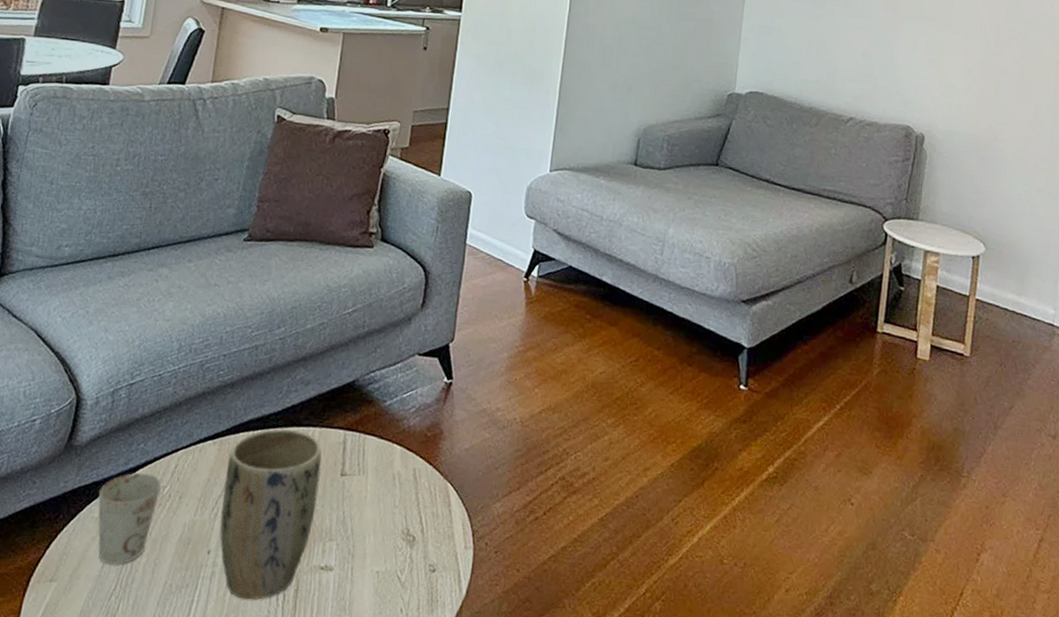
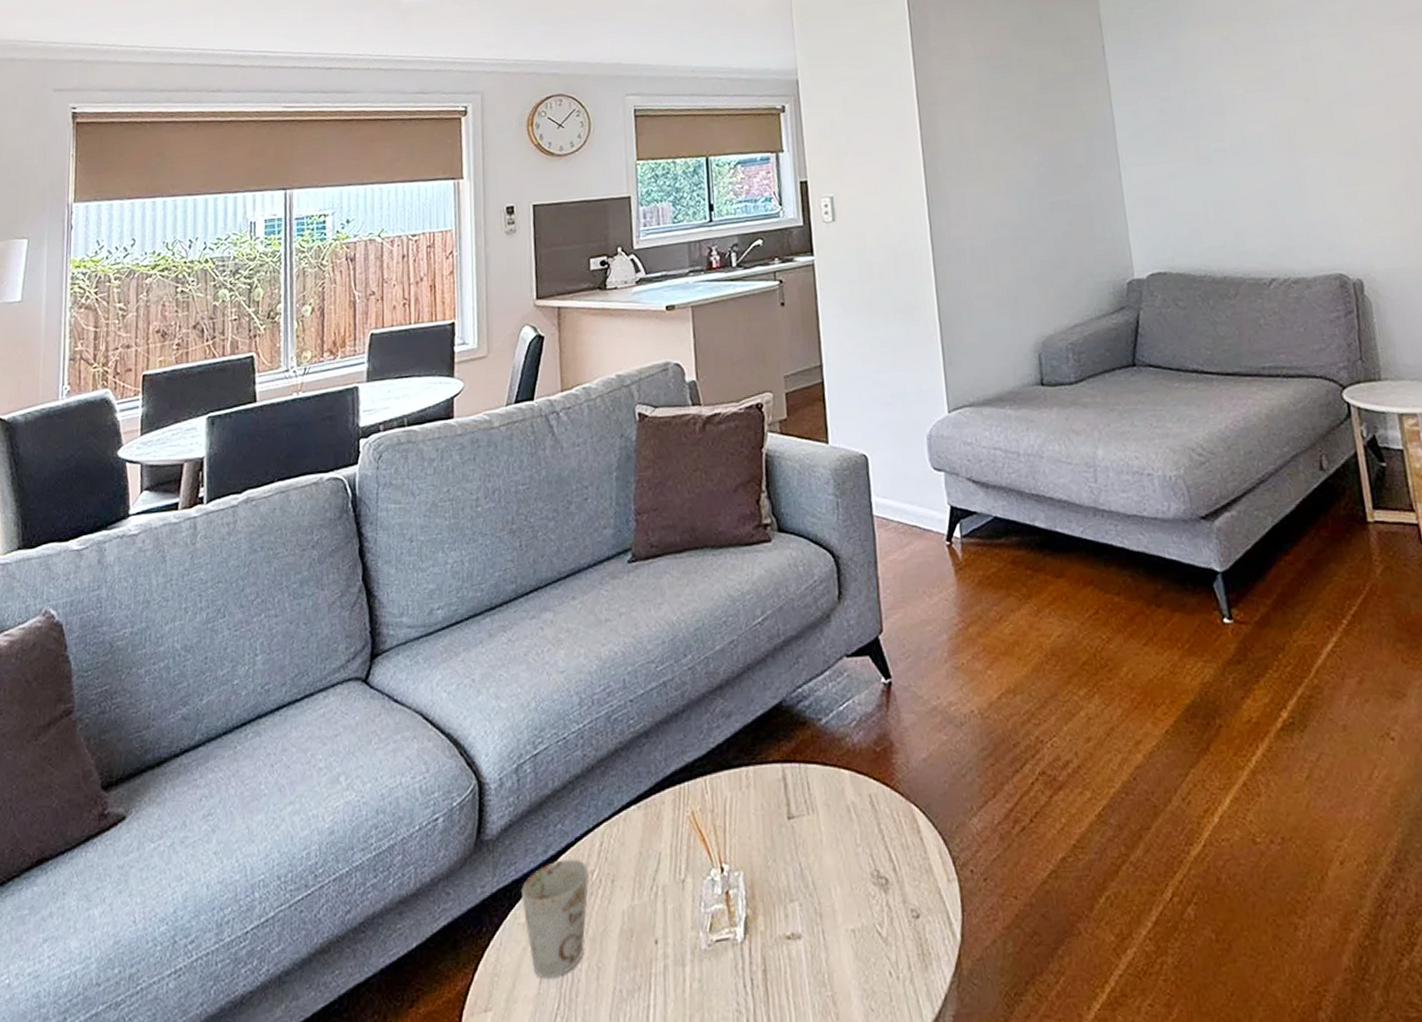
plant pot: present [220,429,322,600] -> none [658,774,768,993]

